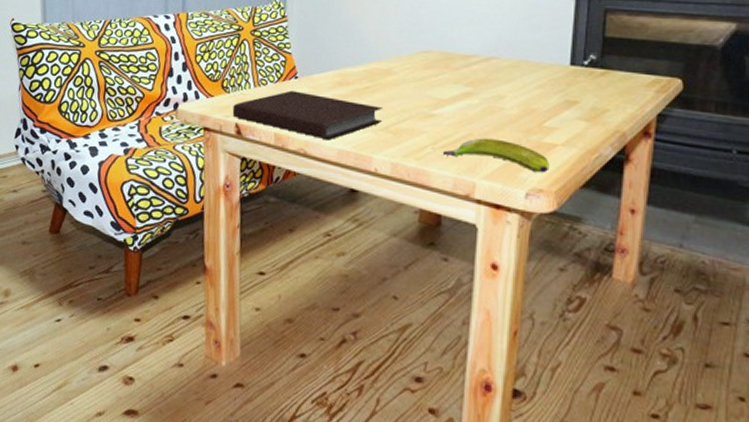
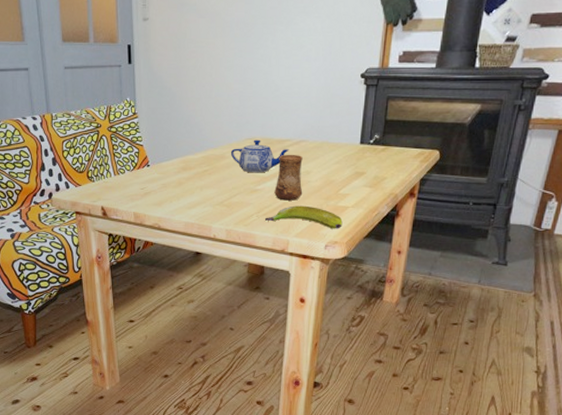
notebook: present [232,90,384,140] -> none [98,177,219,215]
teapot: none [399,53,476,94] -> present [230,139,290,173]
cup: none [456,72,494,132] -> present [274,154,303,201]

